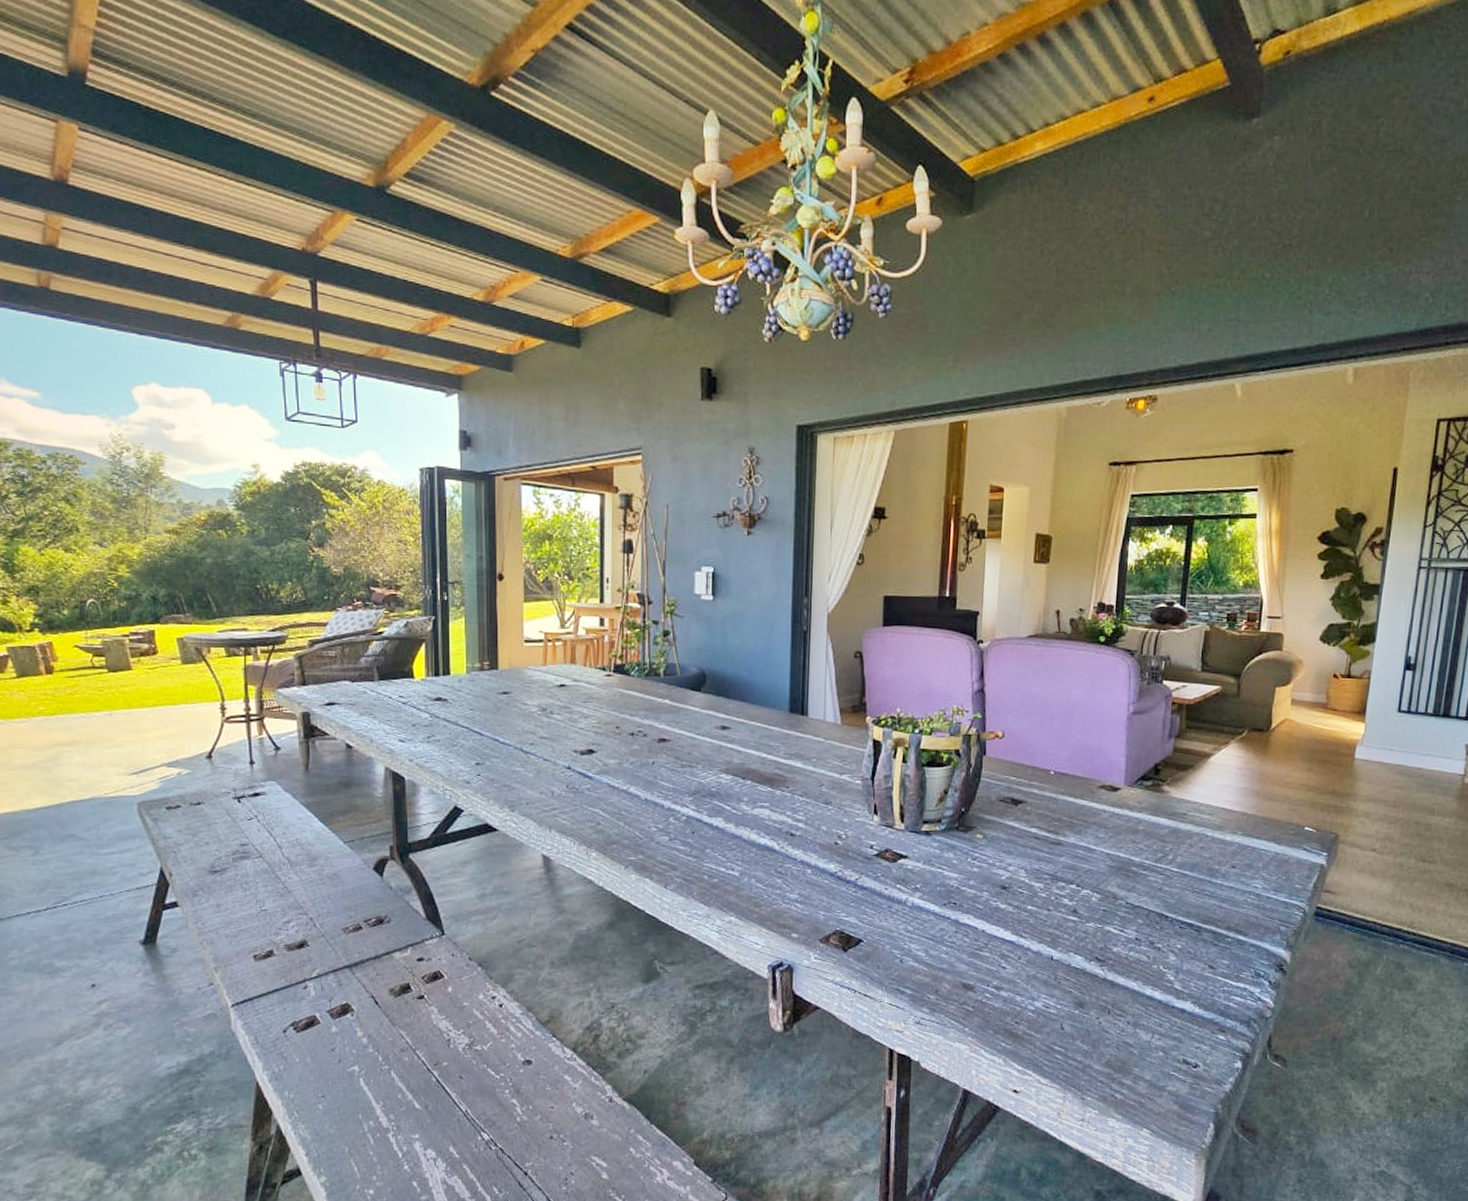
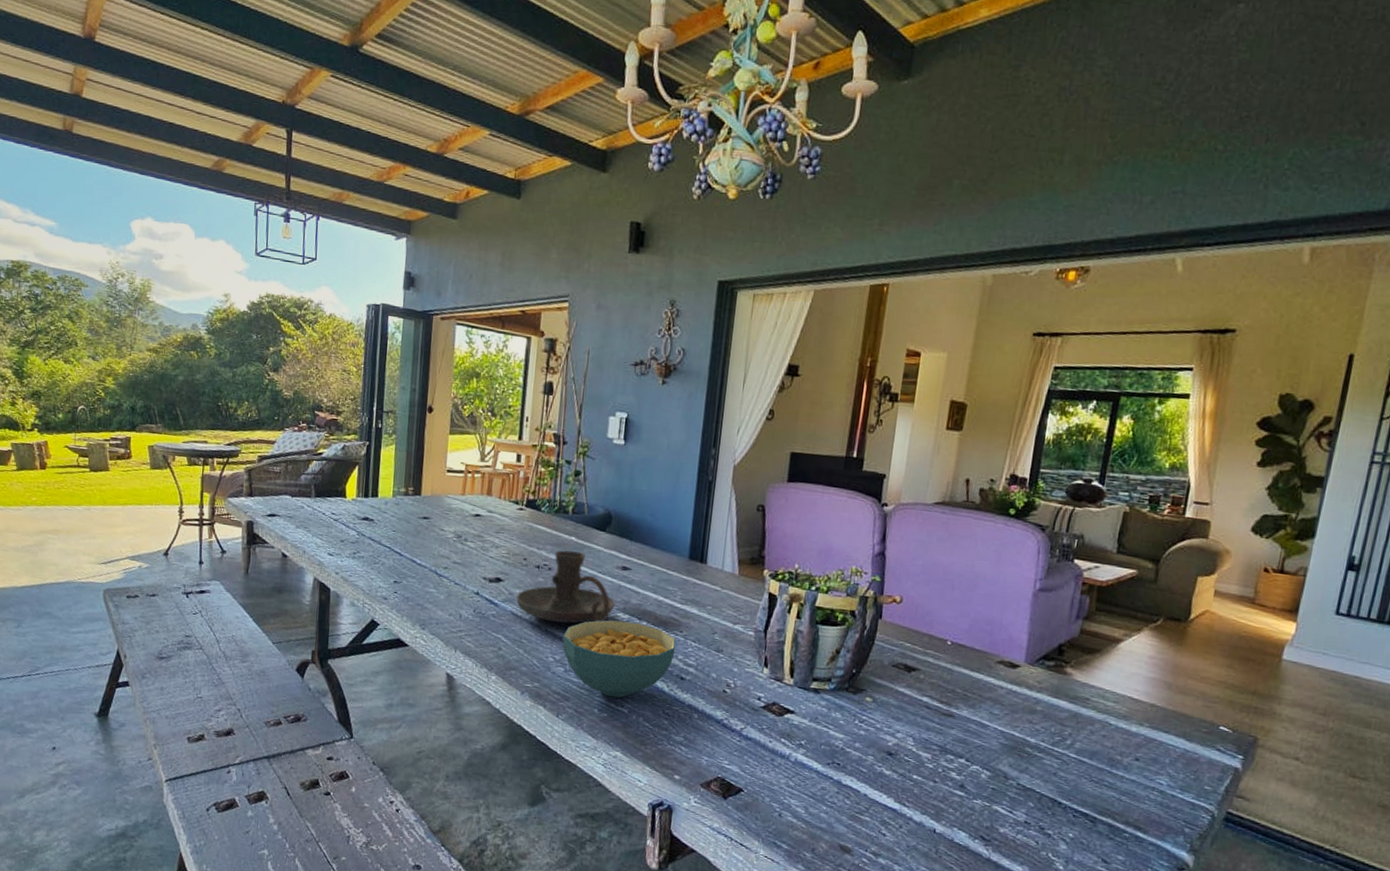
candle holder: none [612,714,717,790] -> present [516,550,615,624]
cereal bowl: none [665,782,783,862] -> present [563,620,677,698]

